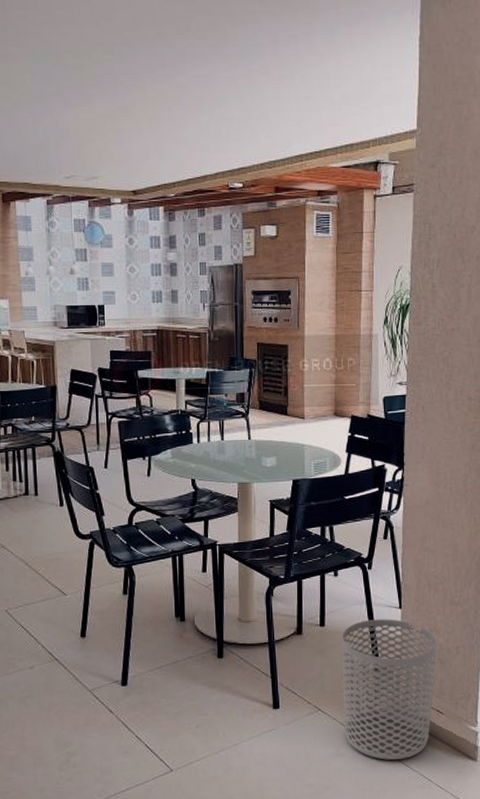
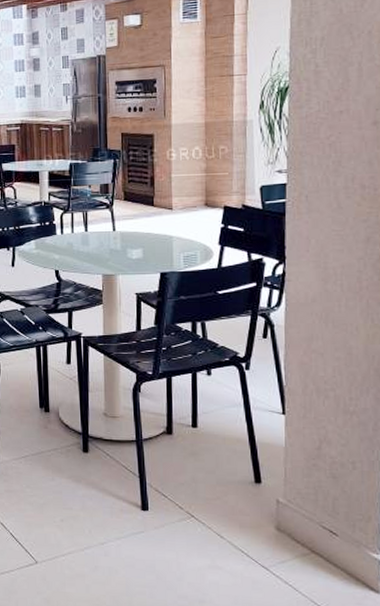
waste bin: present [341,619,438,760] -> none [216,424,329,581]

